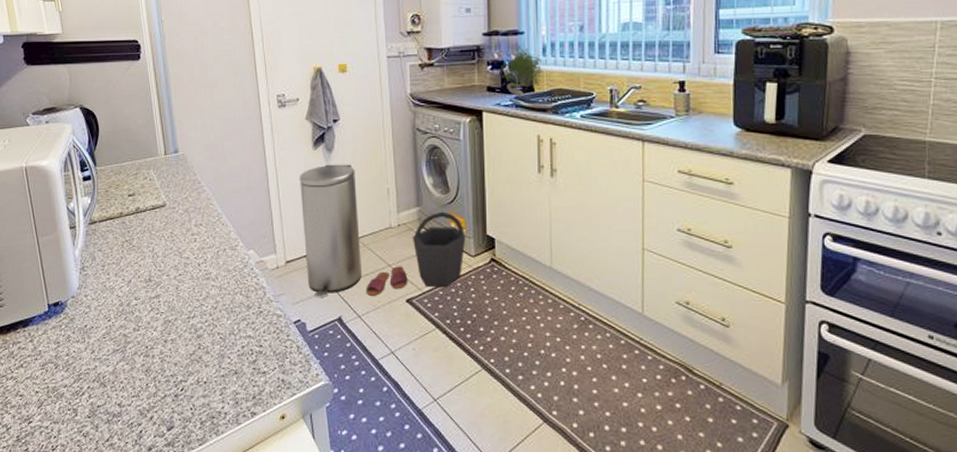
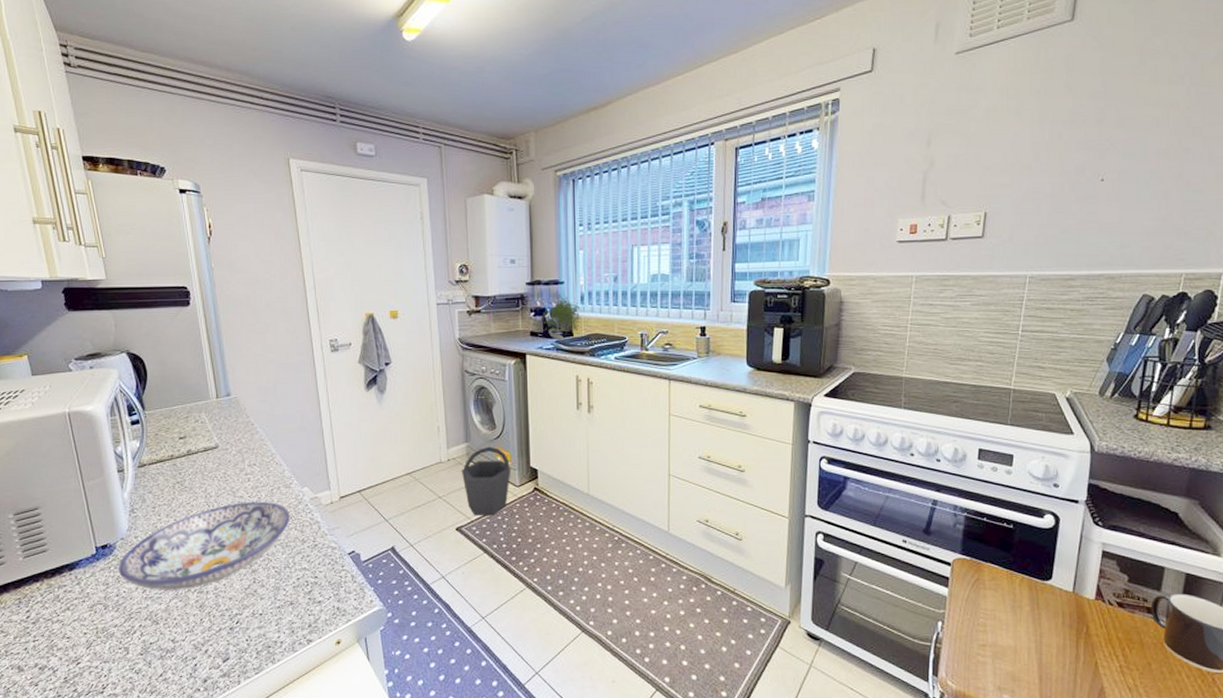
bowl: none [69,263,235,353] -> present [119,501,290,590]
pedal bin: present [299,164,362,297] -> none [352,404,413,529]
slippers: present [367,266,408,296] -> none [419,498,458,526]

